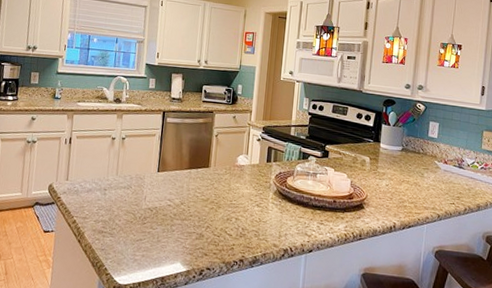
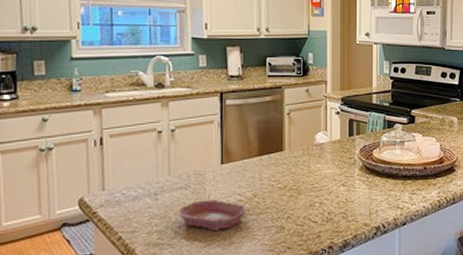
bowl: none [121,200,173,229] -> present [180,199,246,231]

